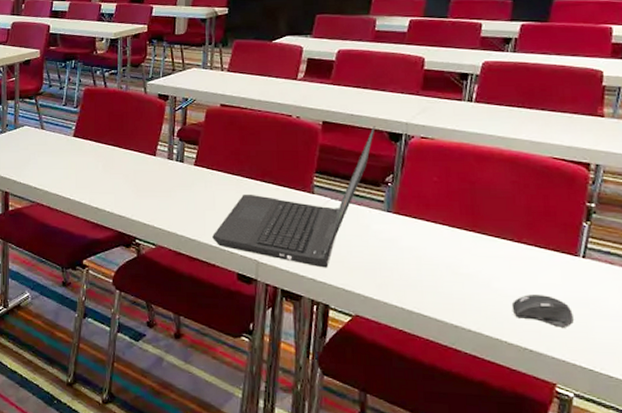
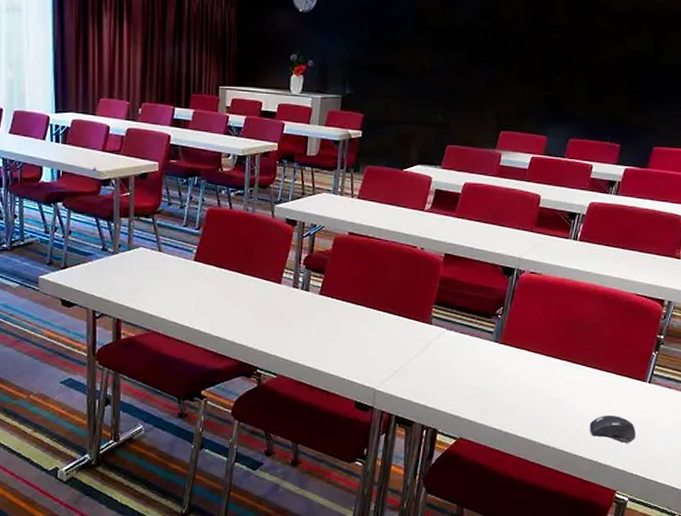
laptop computer: present [212,126,375,268] -> none [333,260,492,395]

